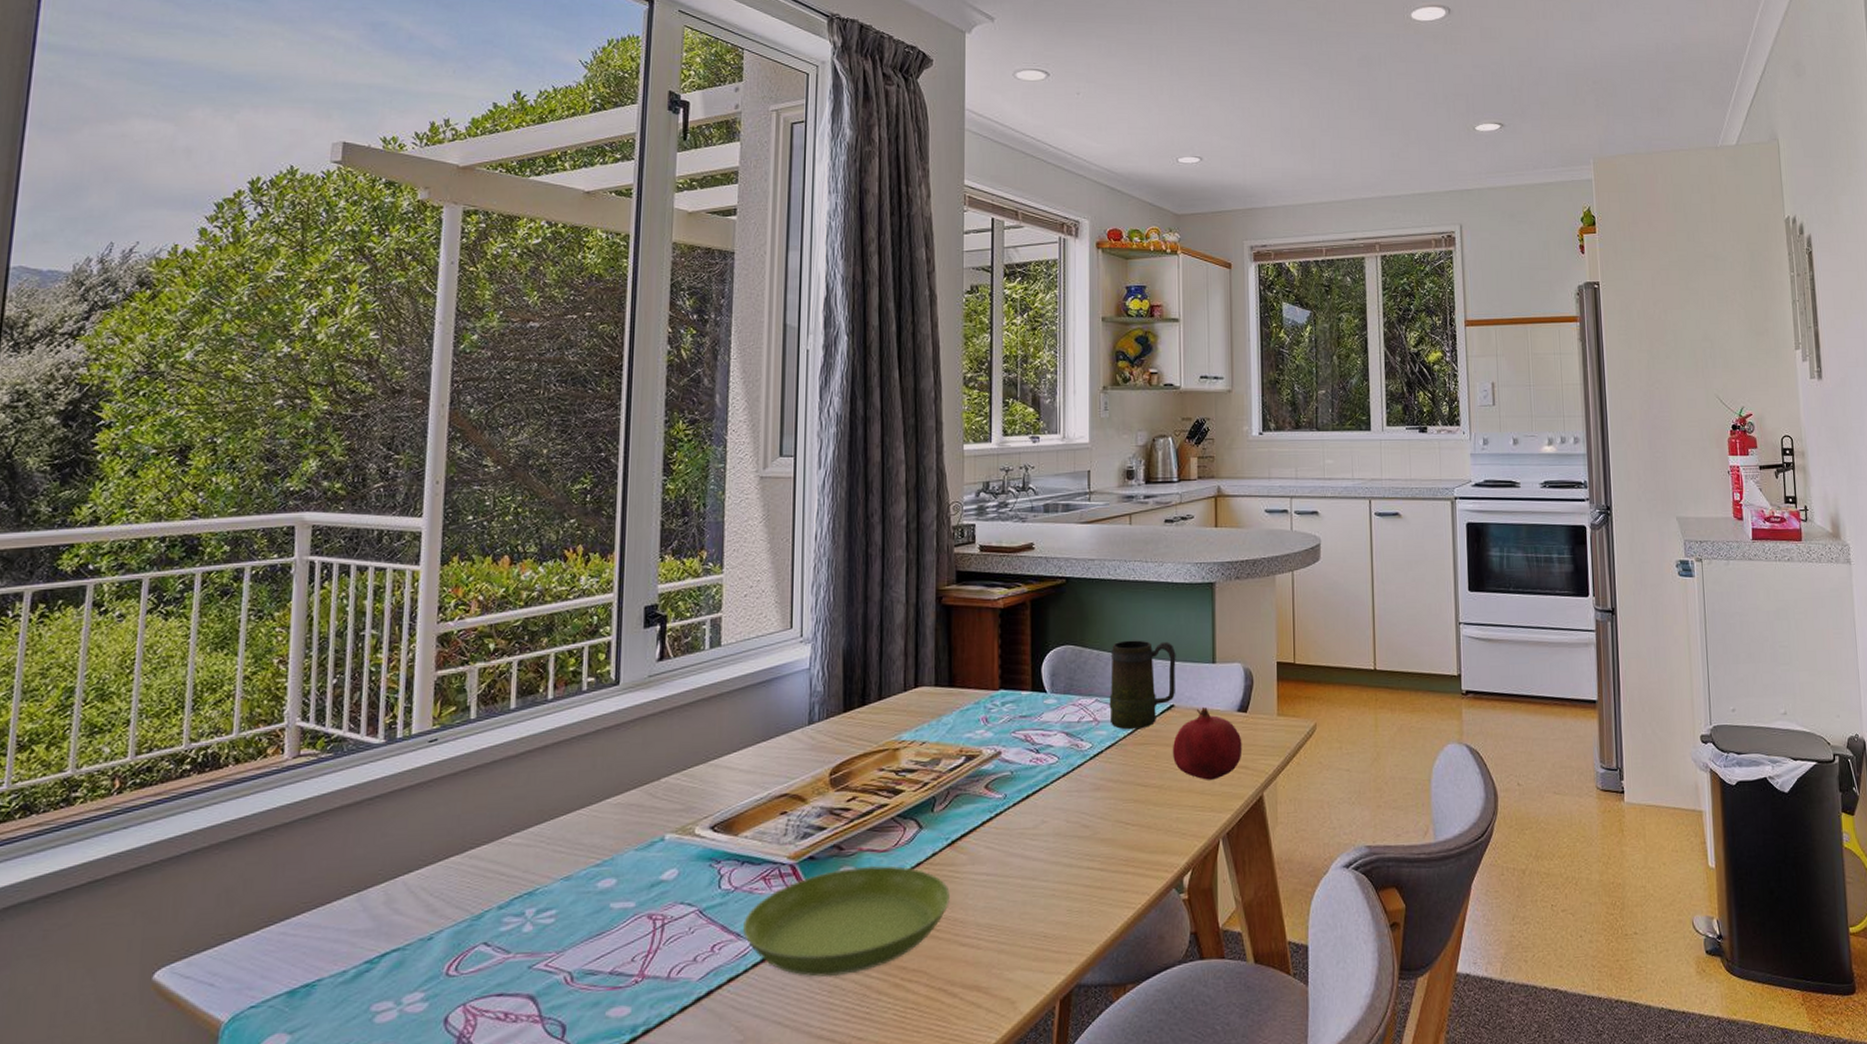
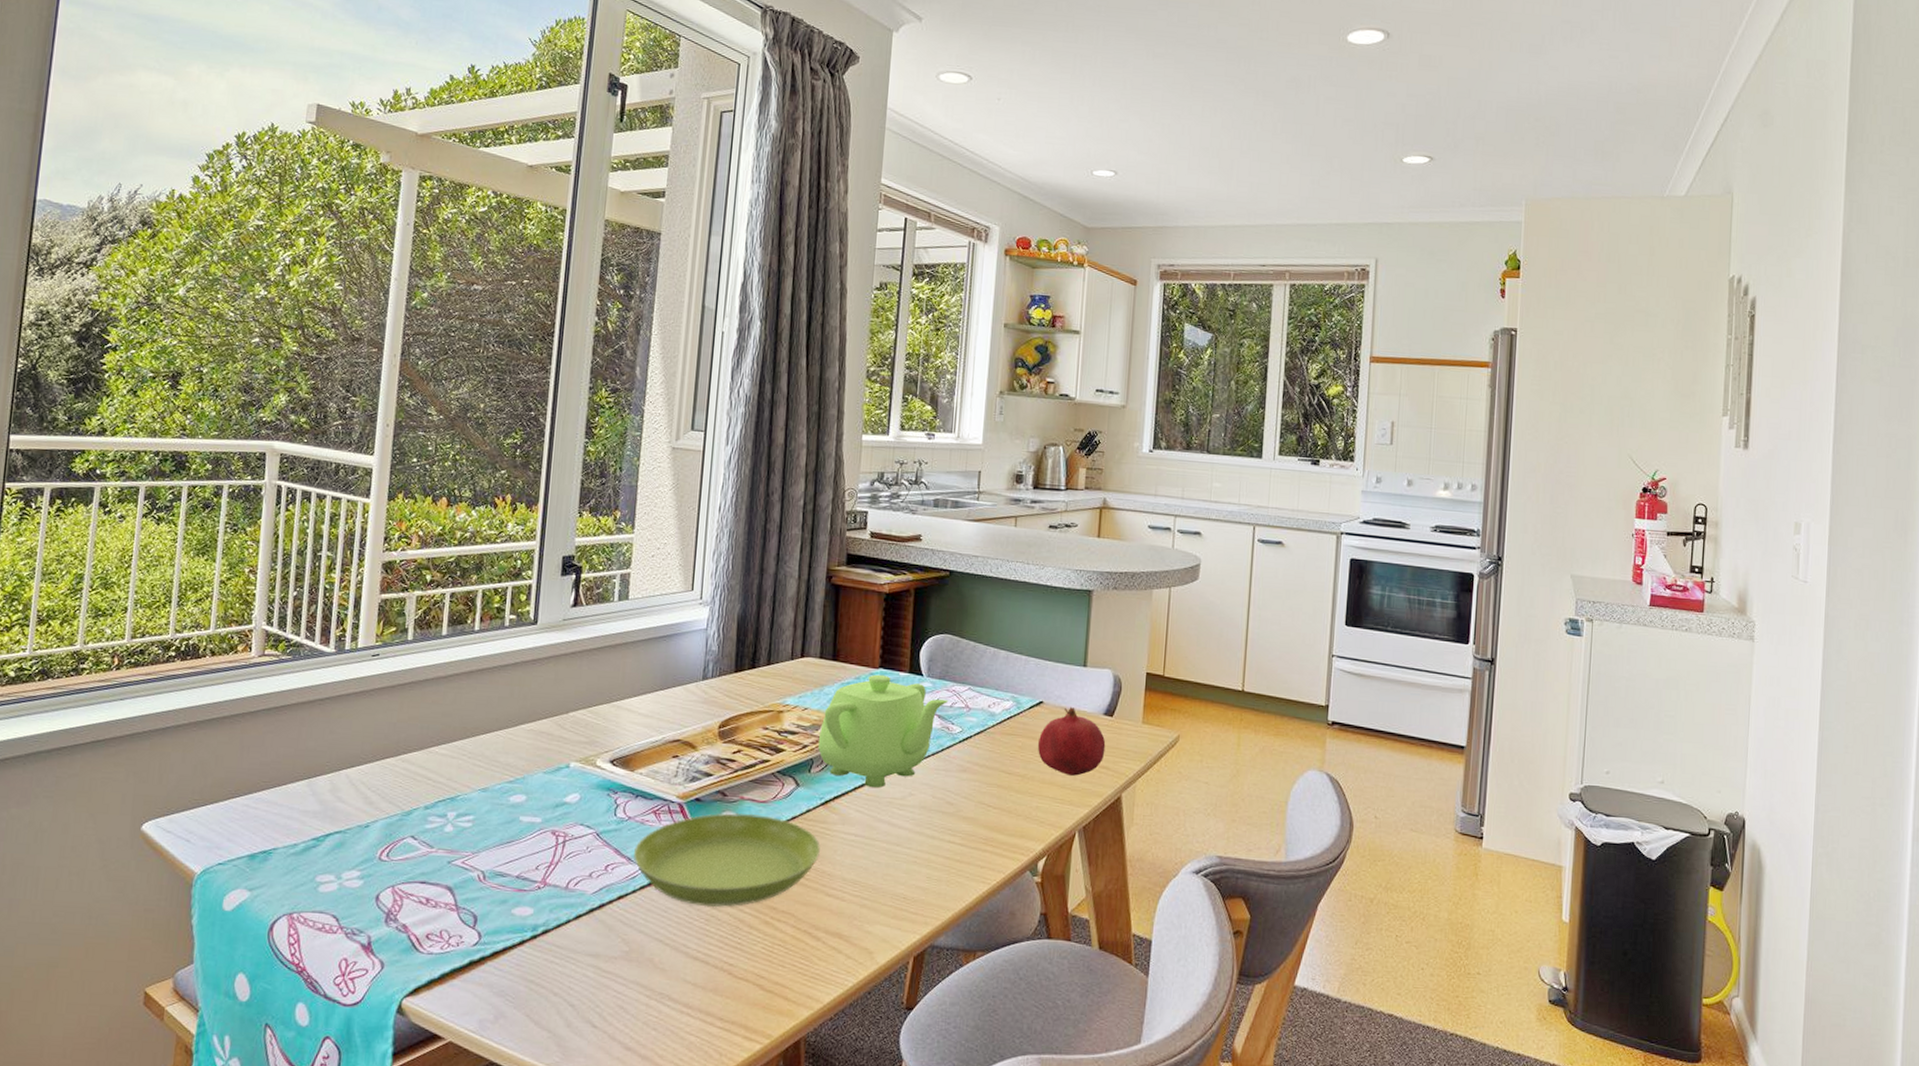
teapot: none [939,696,1076,821] -> present [817,674,949,789]
mug: present [1109,640,1176,730] -> none [980,636,1049,720]

